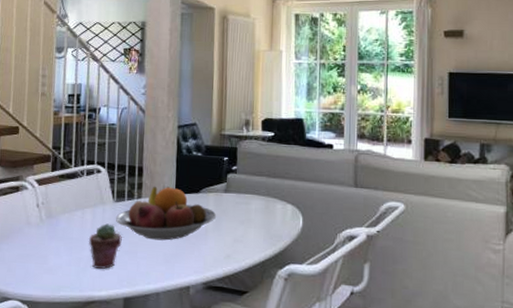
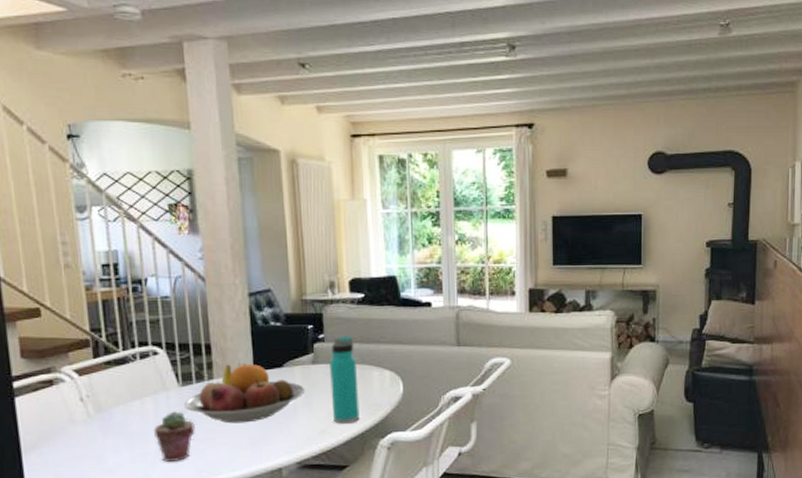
water bottle: none [238,169,263,251] -> present [329,335,360,424]

